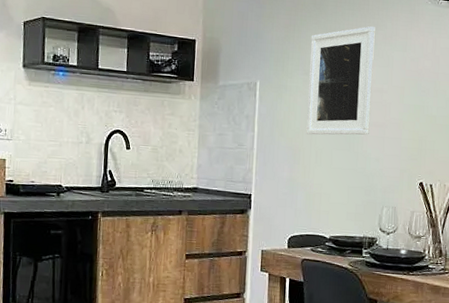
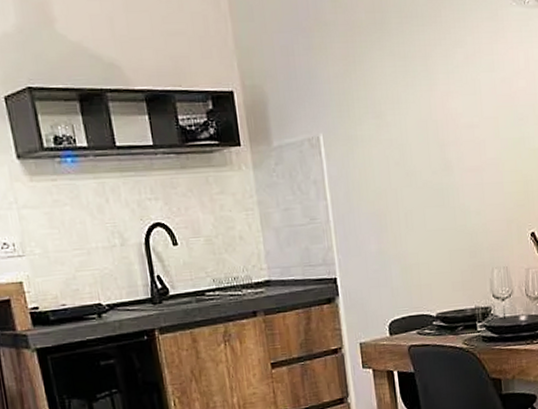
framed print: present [306,26,375,135] -> none [376,44,465,194]

